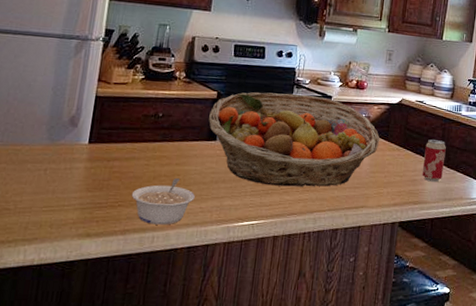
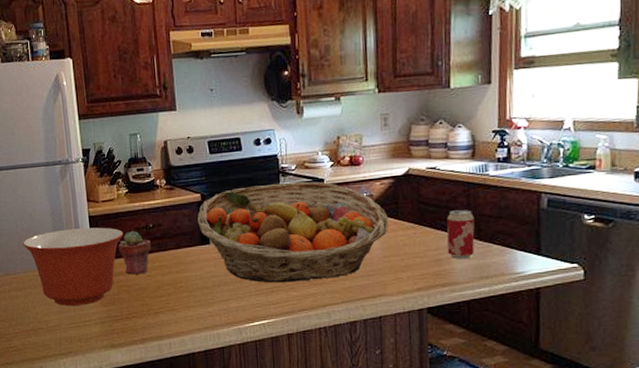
mixing bowl: none [11,105,130,188] -> present [23,227,124,307]
potted succulent: none [120,117,156,162] -> present [119,231,151,275]
legume: present [131,178,195,225] -> none [141,286,201,332]

